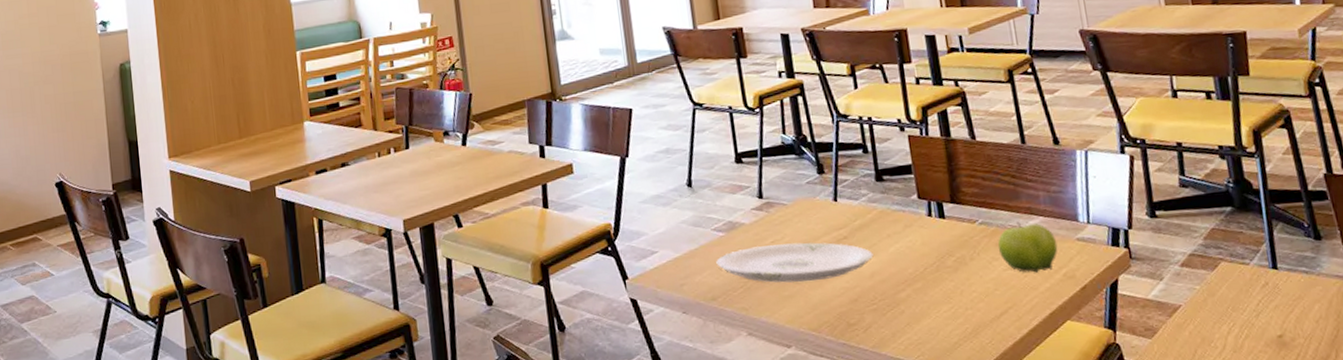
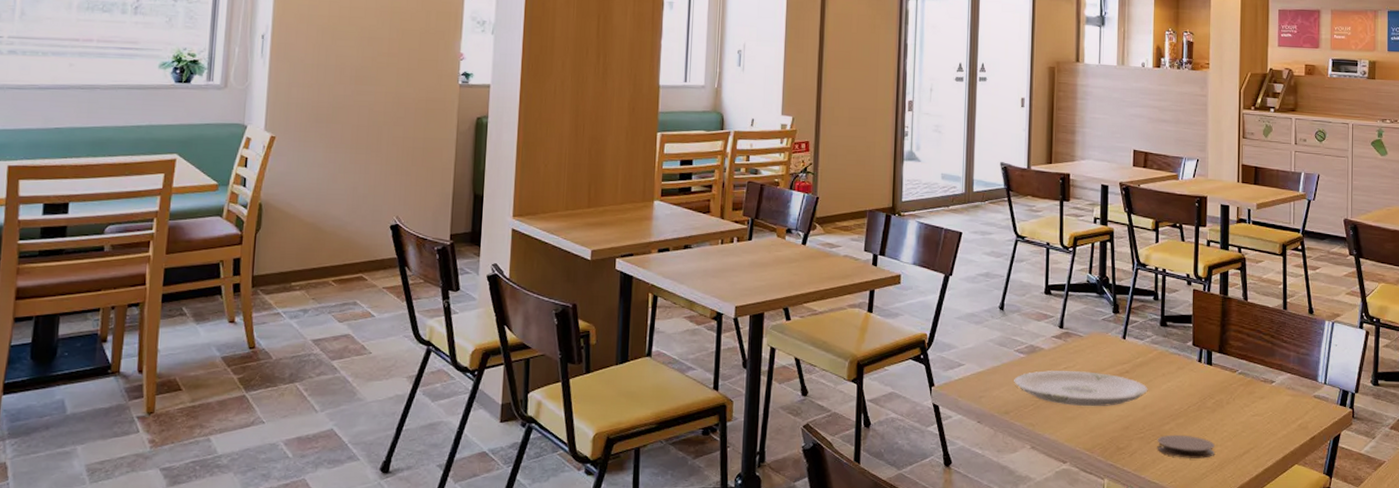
coaster: none [893,301,965,328] -> present [1157,434,1215,458]
fruit: present [997,221,1058,273] -> none [1250,375,1298,421]

